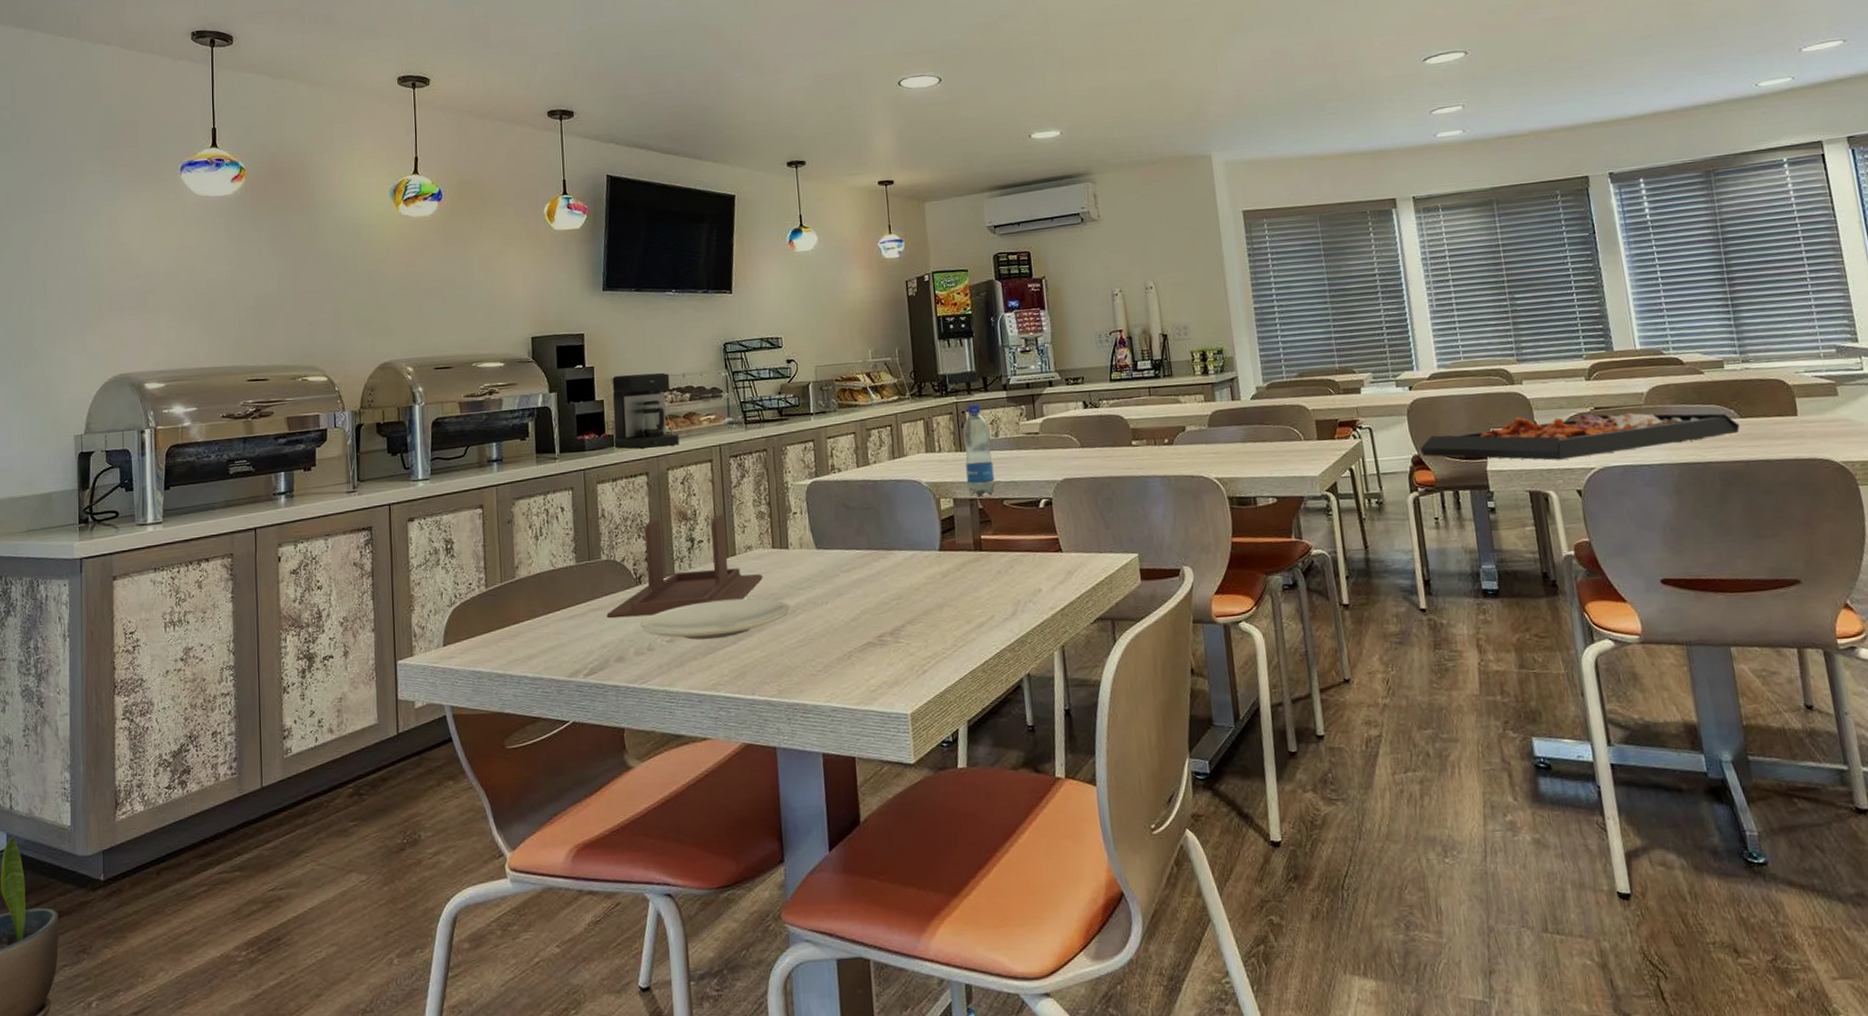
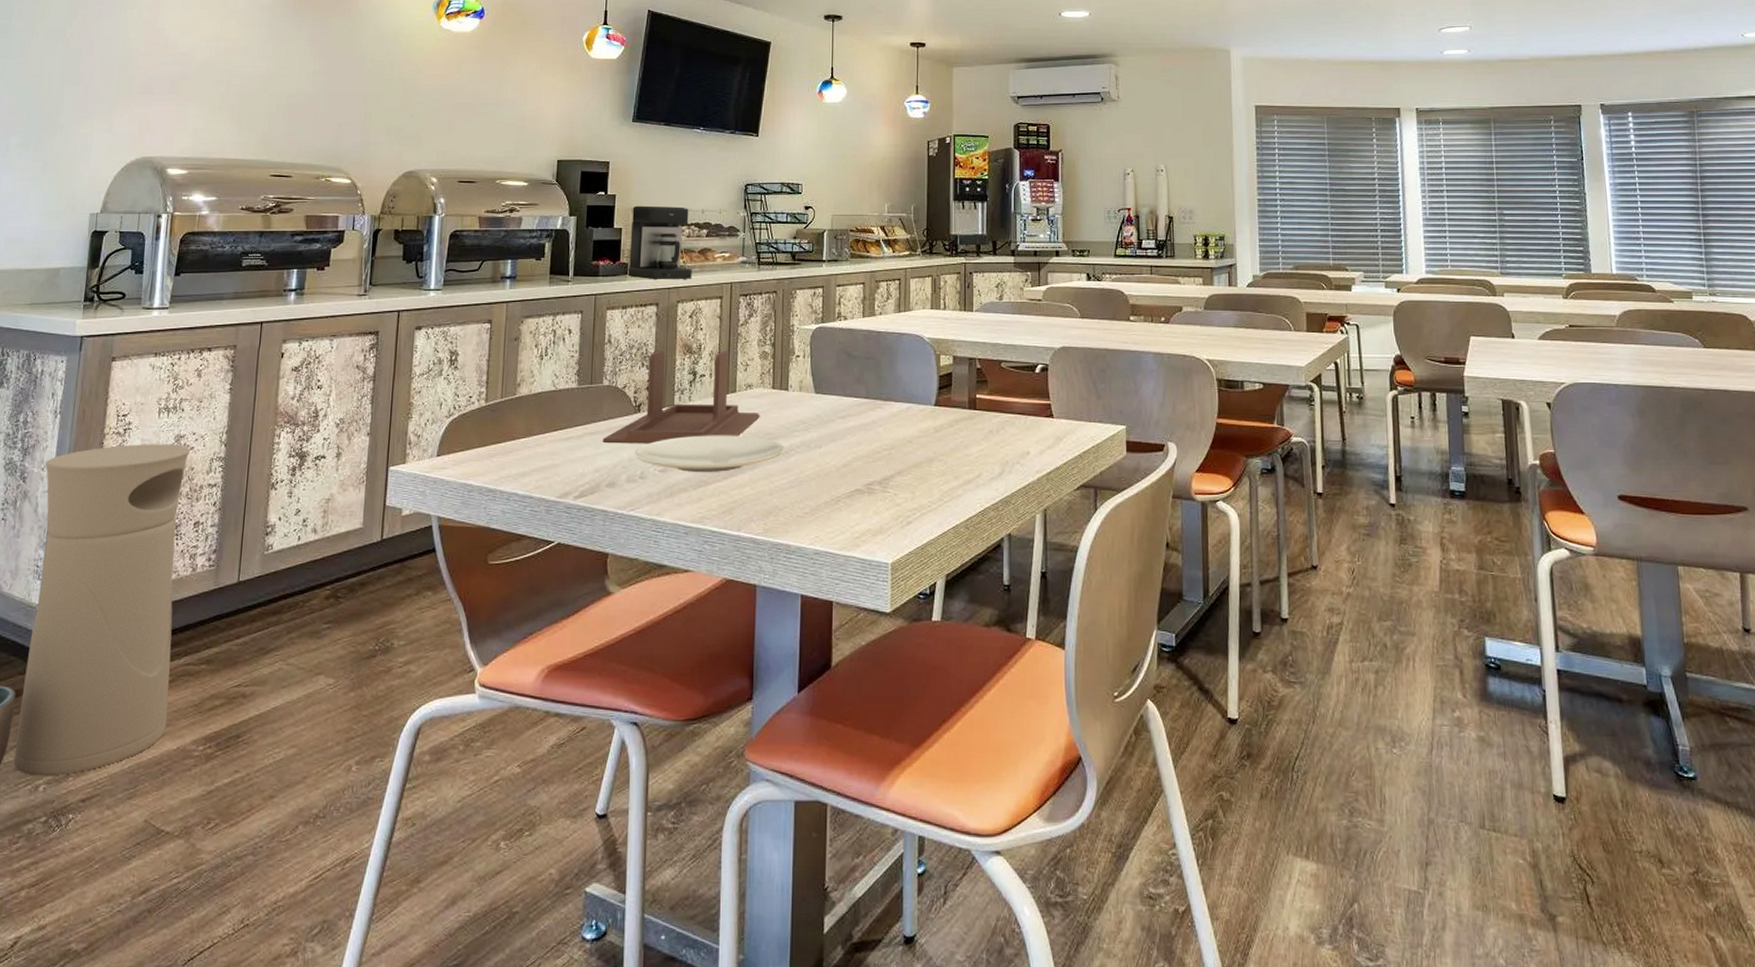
trash can: none [60,656,208,993] -> present [13,444,191,776]
bottle: present [962,404,995,497] -> none [967,266,995,357]
food tray: present [1419,412,1740,461] -> none [1402,327,1703,372]

